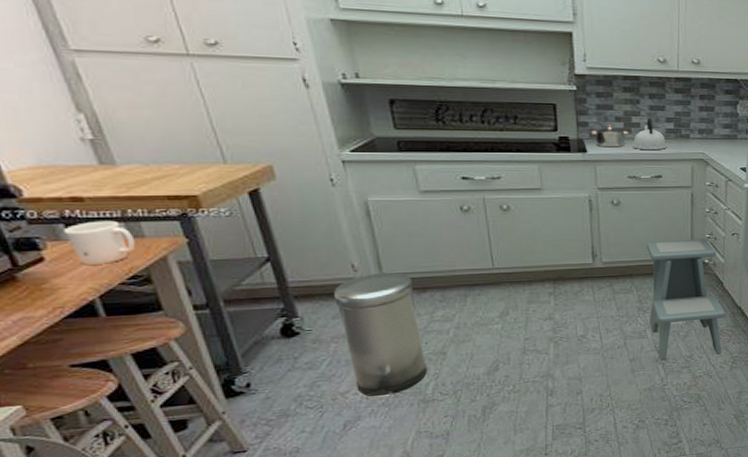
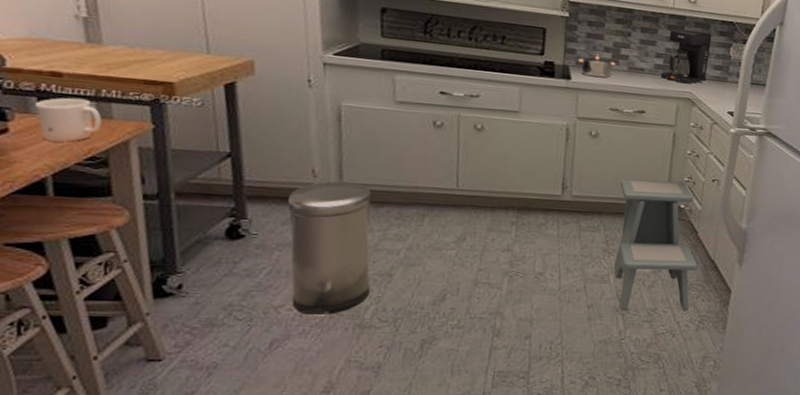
kettle: present [632,117,667,151] -> none [618,50,654,85]
coffee maker: none [673,91,718,145] -> present [660,28,712,84]

